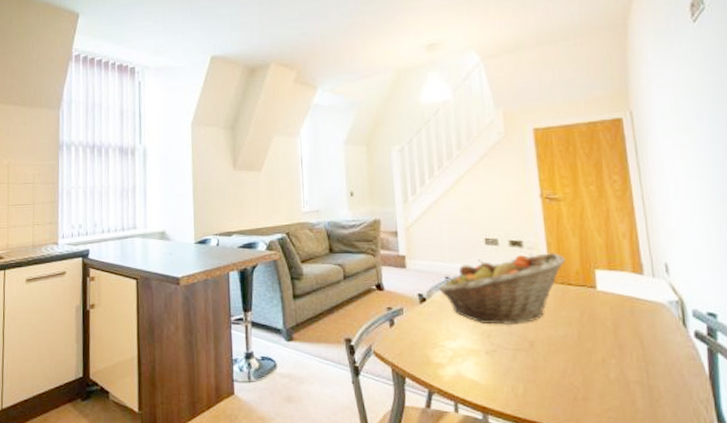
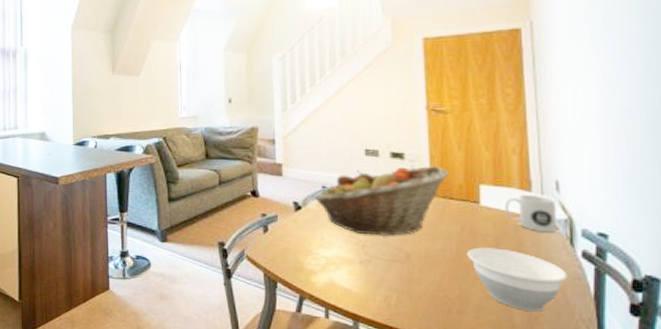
bowl: none [588,332,683,394] -> present [467,247,567,311]
mug: none [620,277,670,315] -> present [505,194,557,233]

